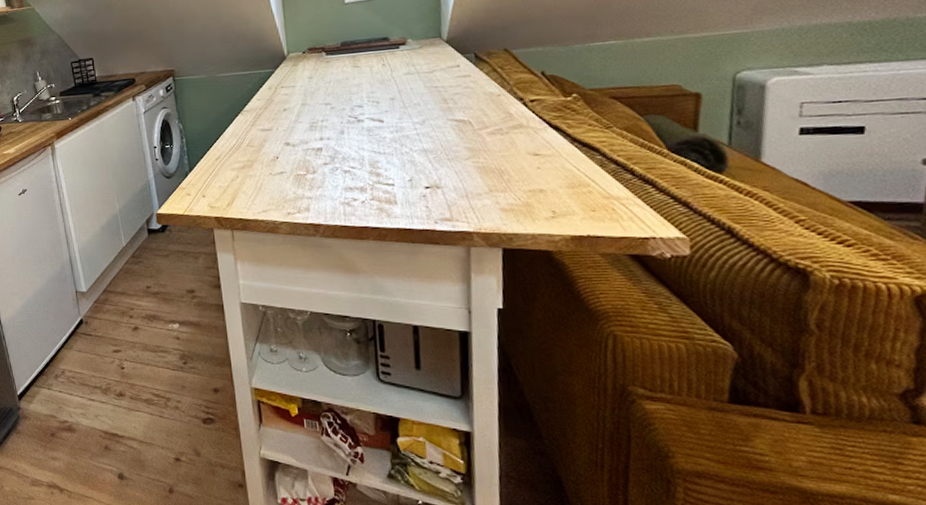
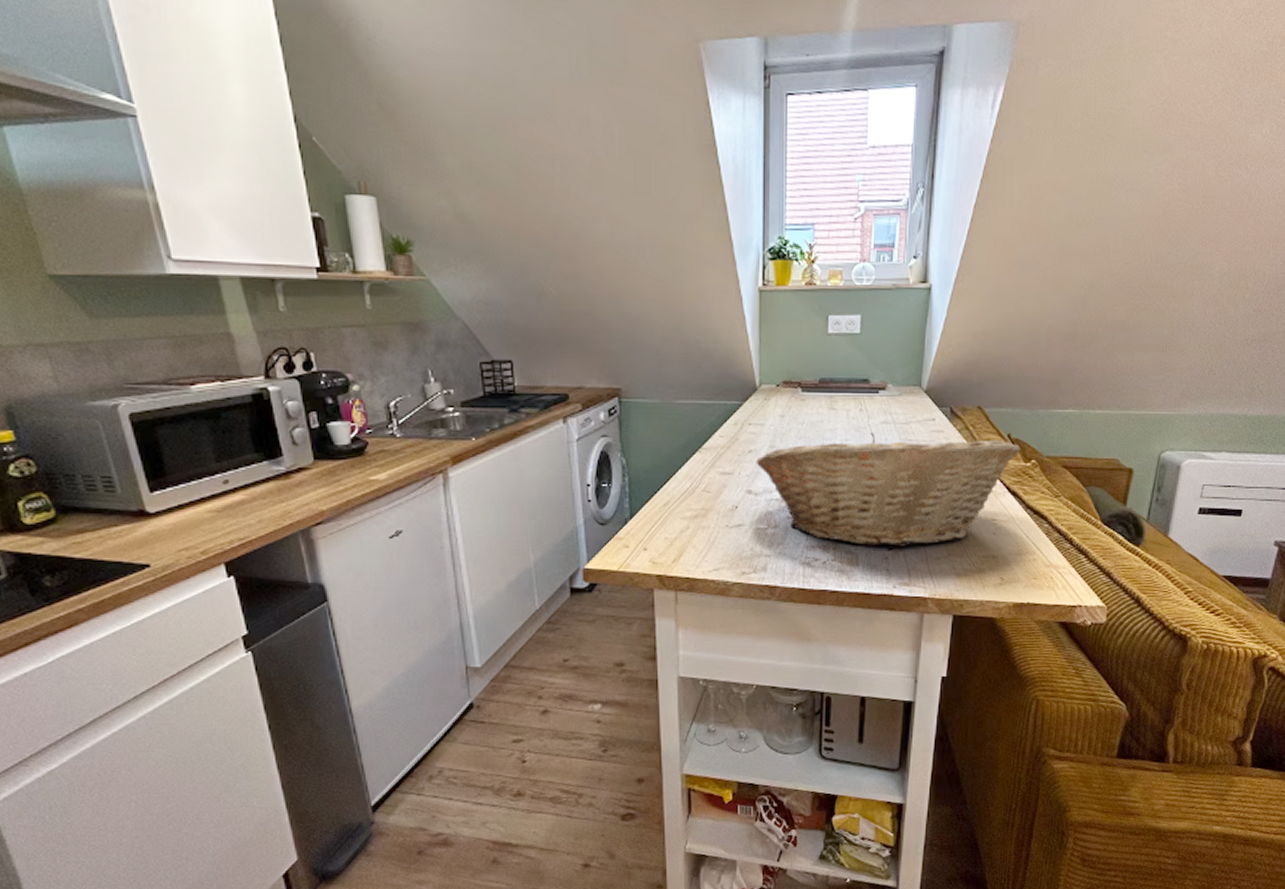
fruit basket: none [290,78,558,186] -> present [756,432,1020,547]

